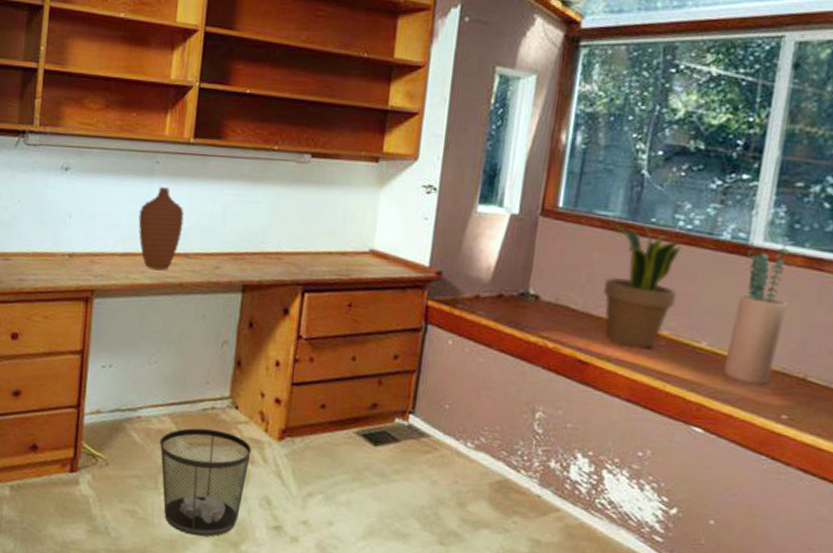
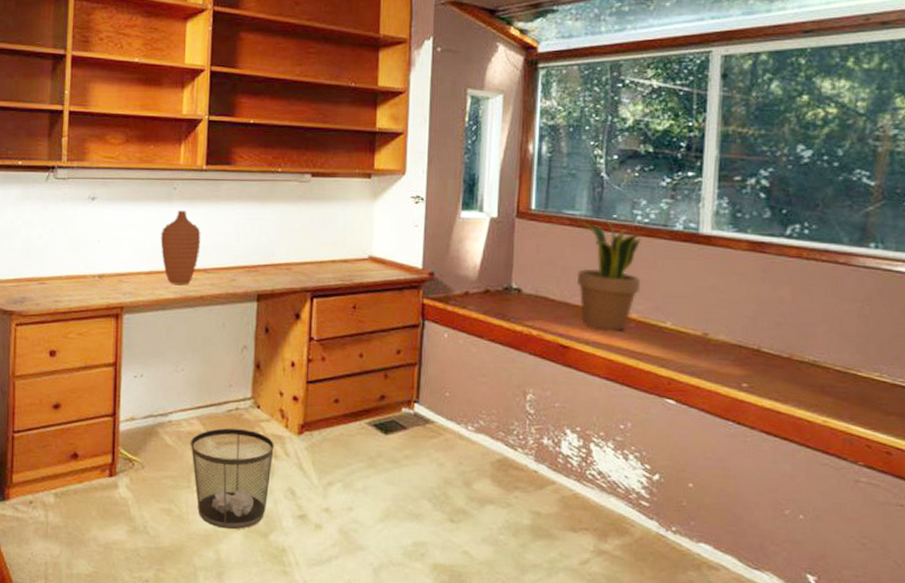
vase: present [723,241,789,386] -> none [688,228,738,359]

